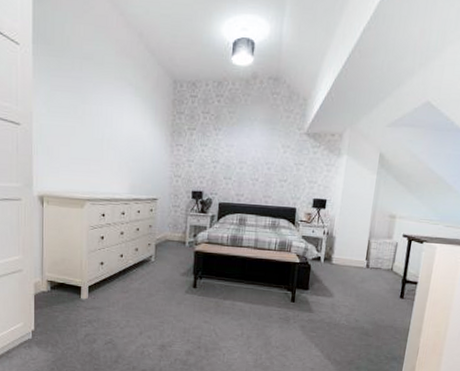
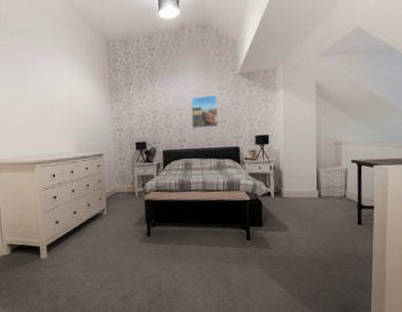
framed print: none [251,151,281,185] -> present [191,94,218,129]

